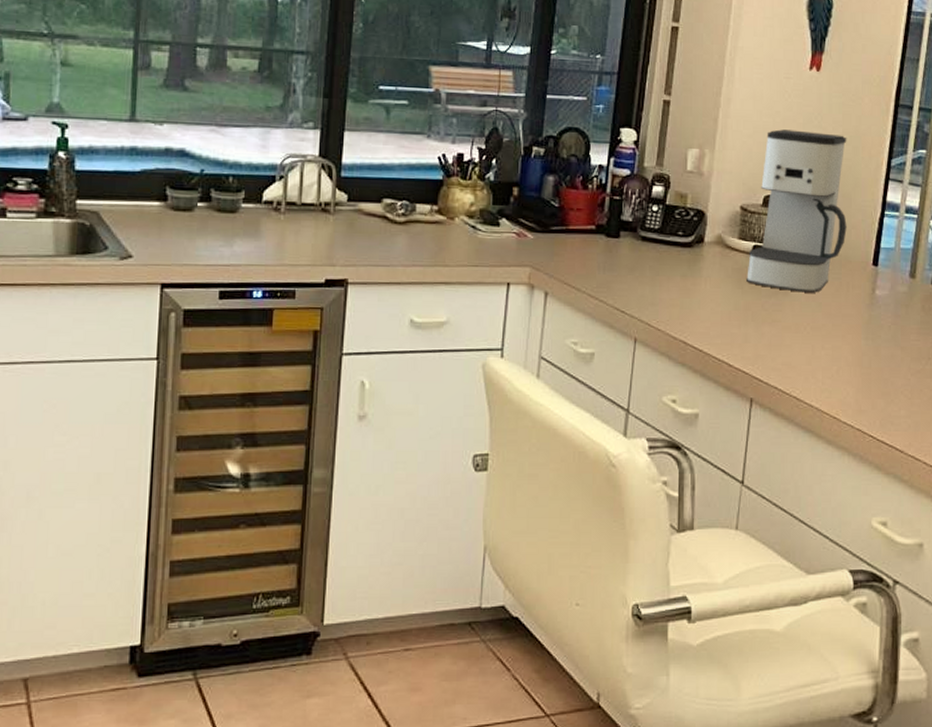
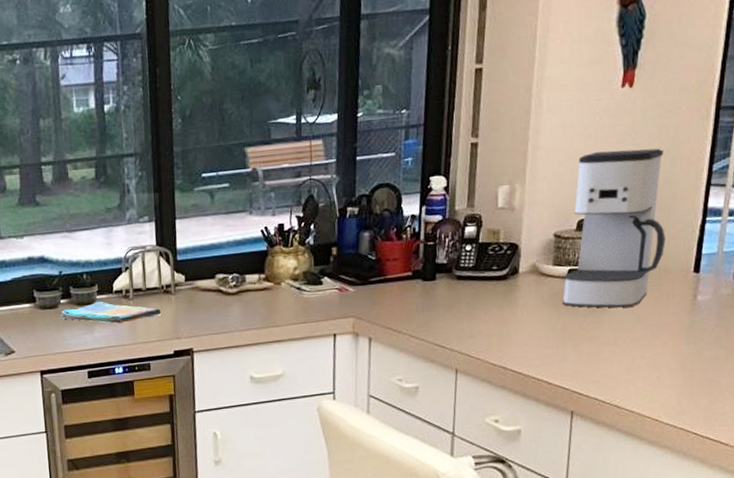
dish towel: none [195,211,316,241] -> present [60,302,162,324]

